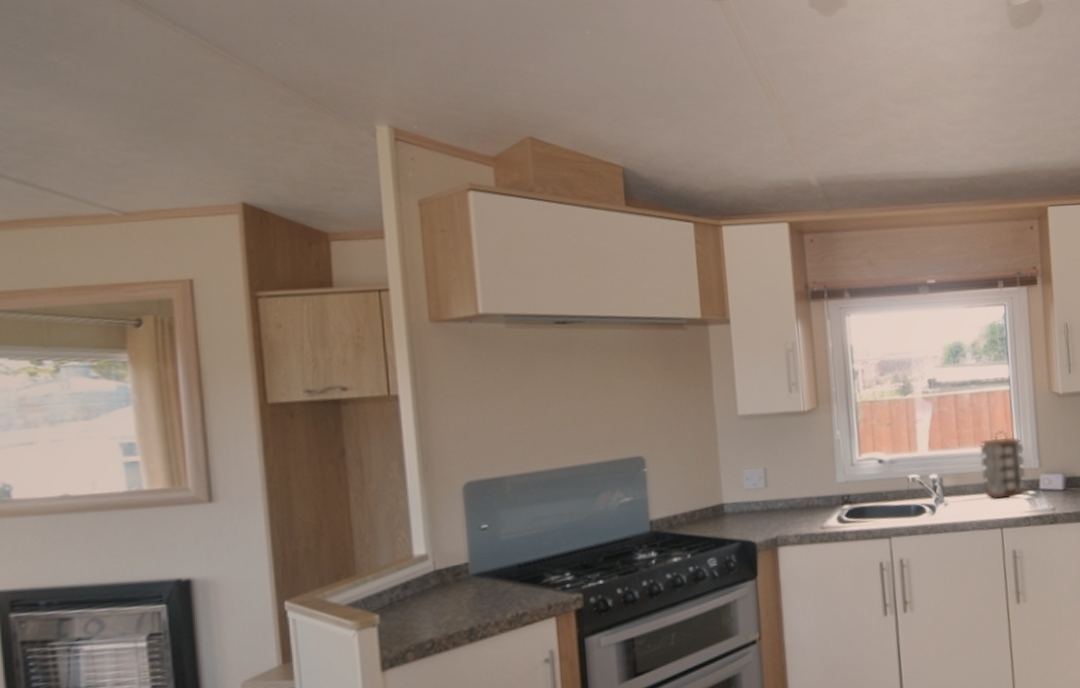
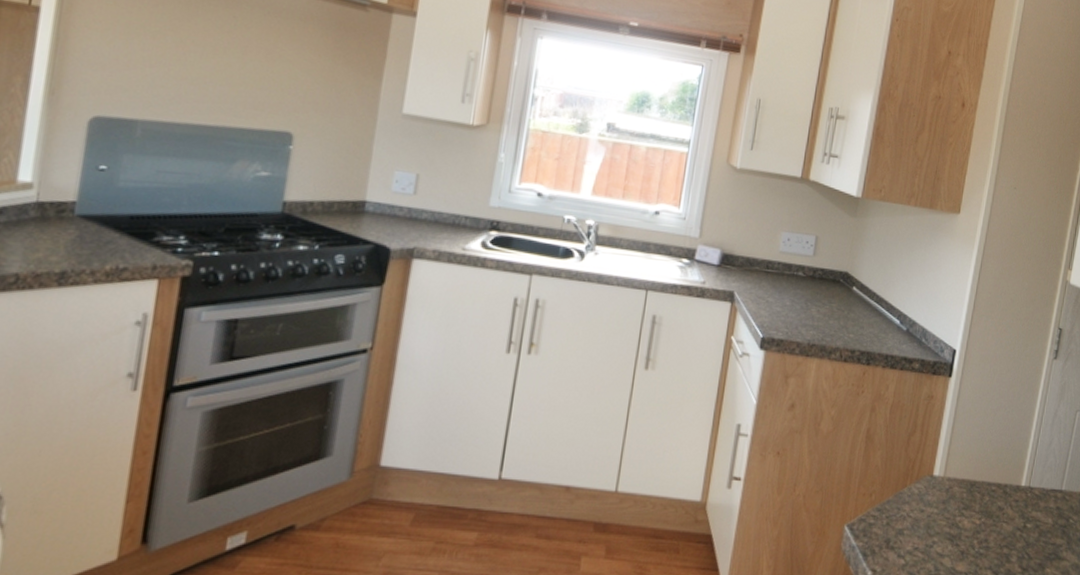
spice rack: present [980,430,1027,499] -> none [637,191,689,262]

